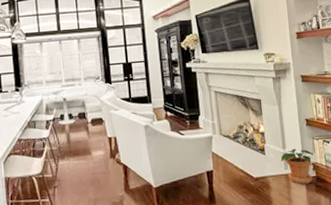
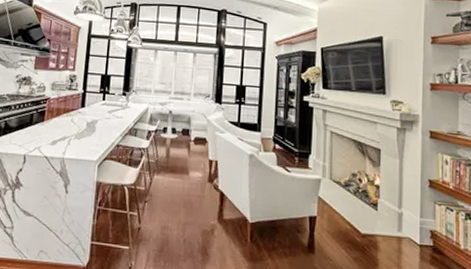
potted plant: present [281,148,314,185] -> none [394,209,433,253]

